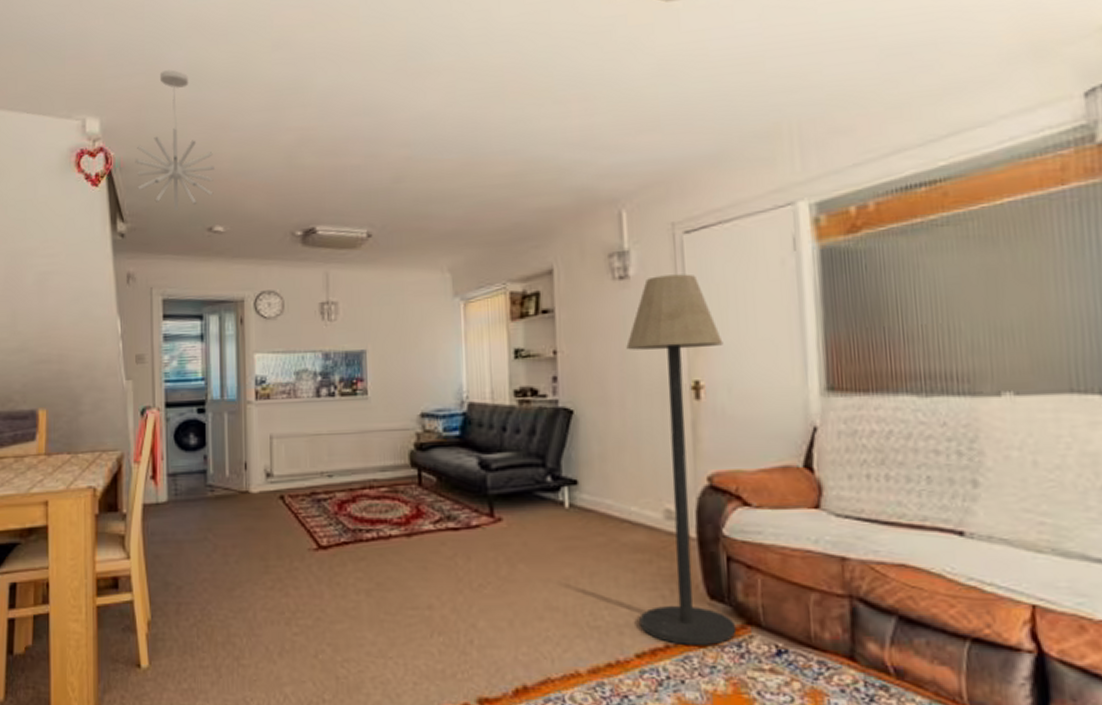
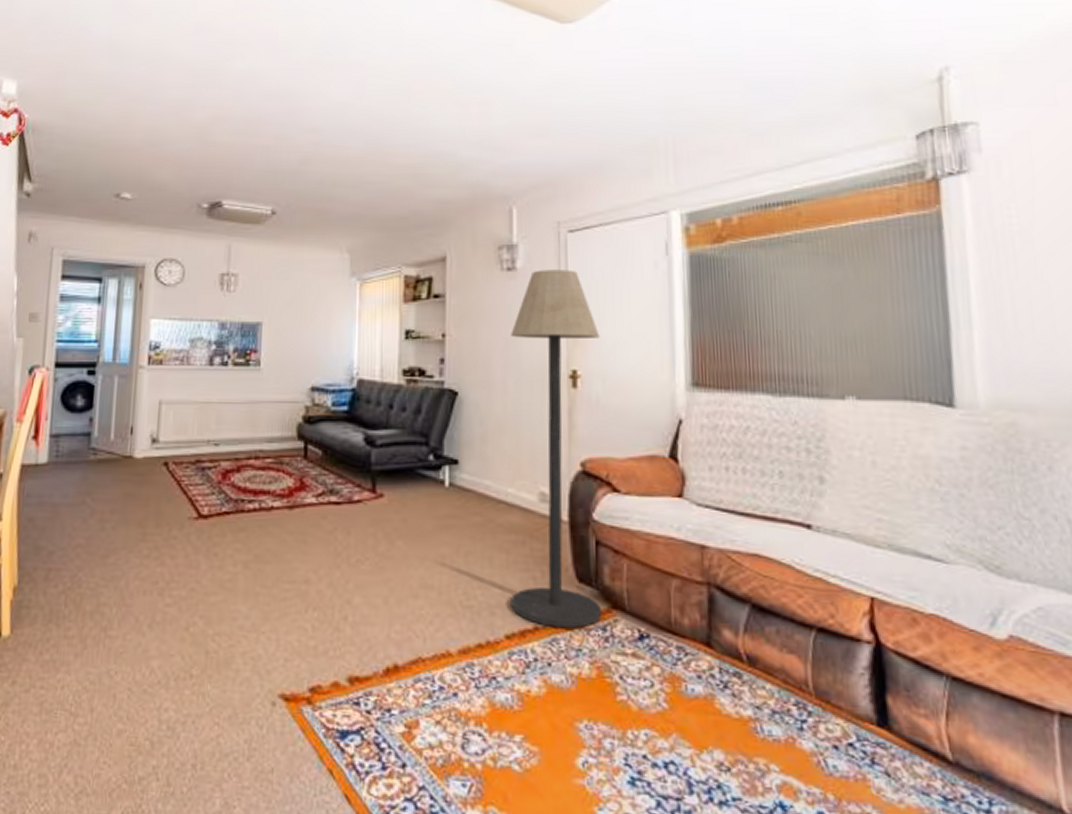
pendant light: present [135,69,215,210] -> none [48,42,128,175]

